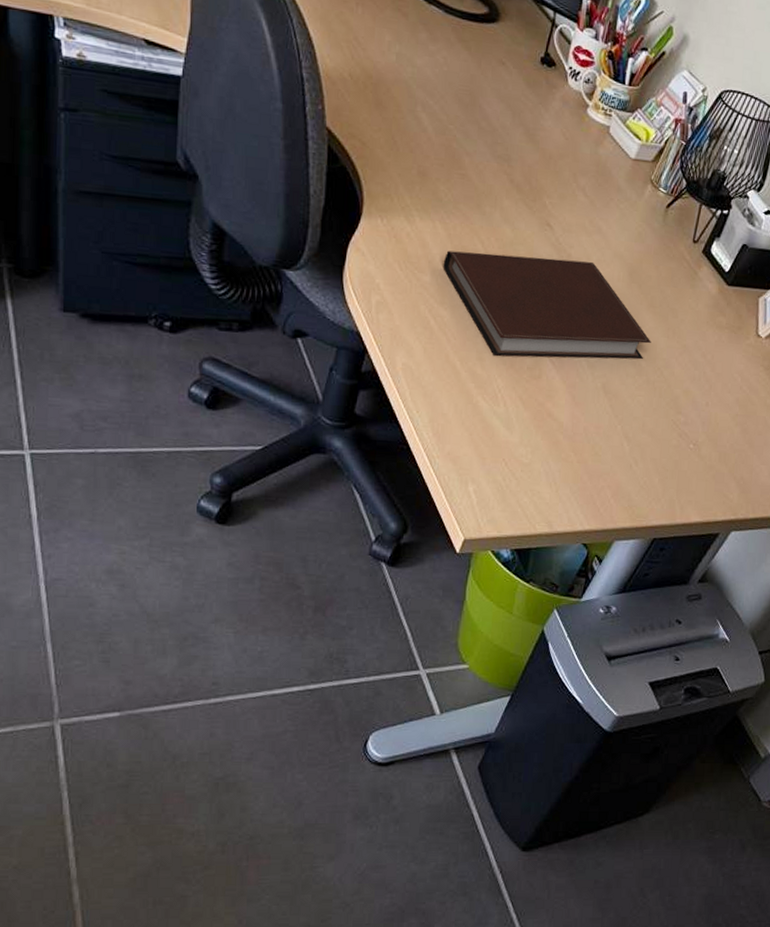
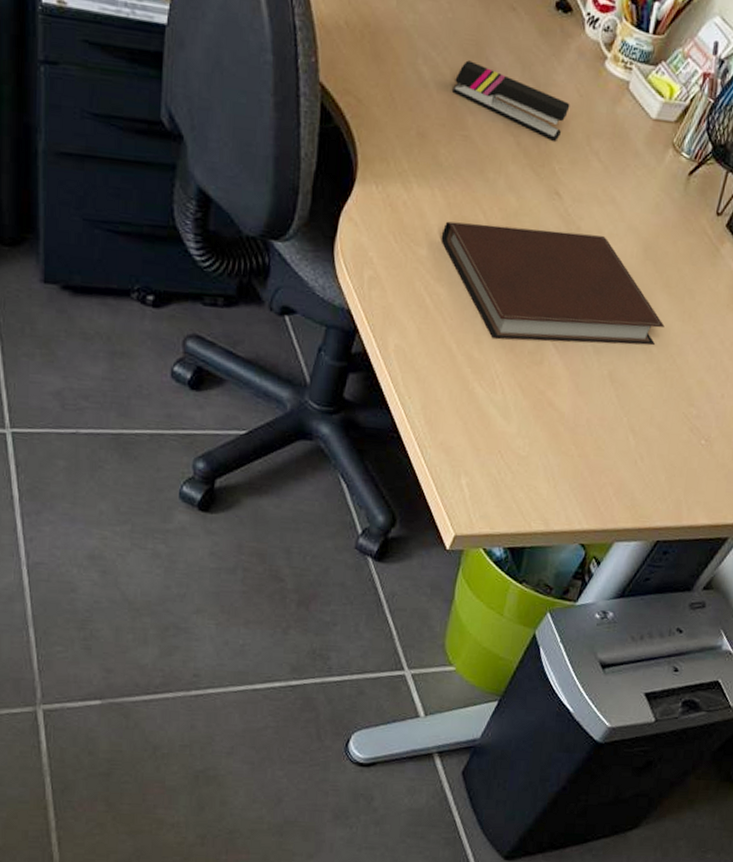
stapler: none [450,108,557,179] -> present [453,60,570,141]

